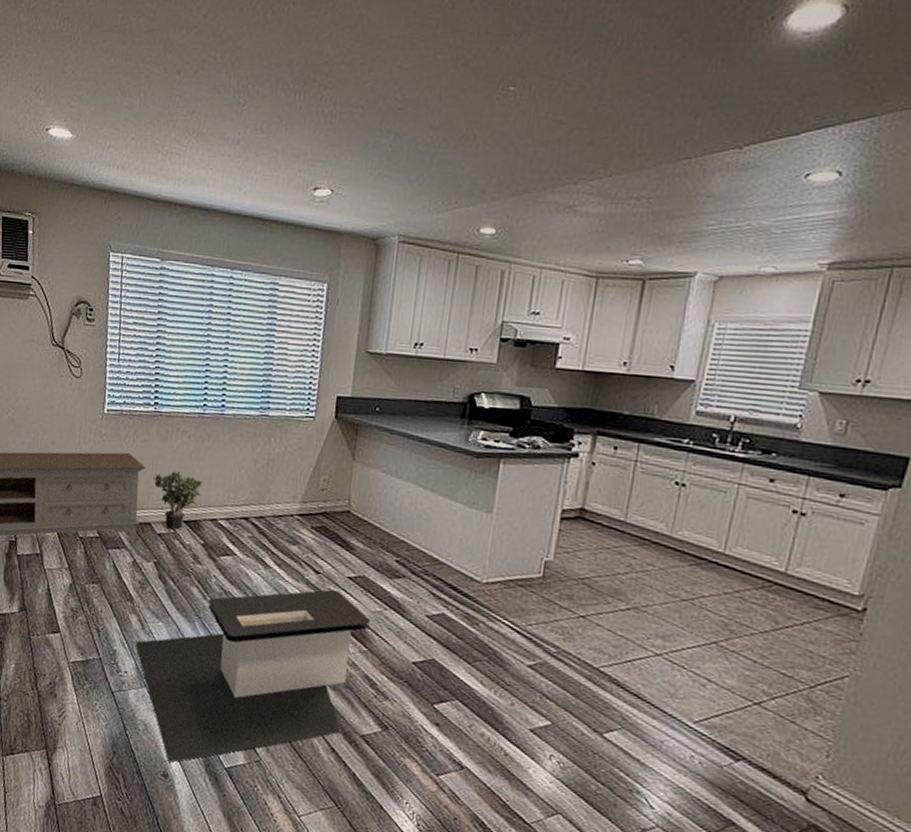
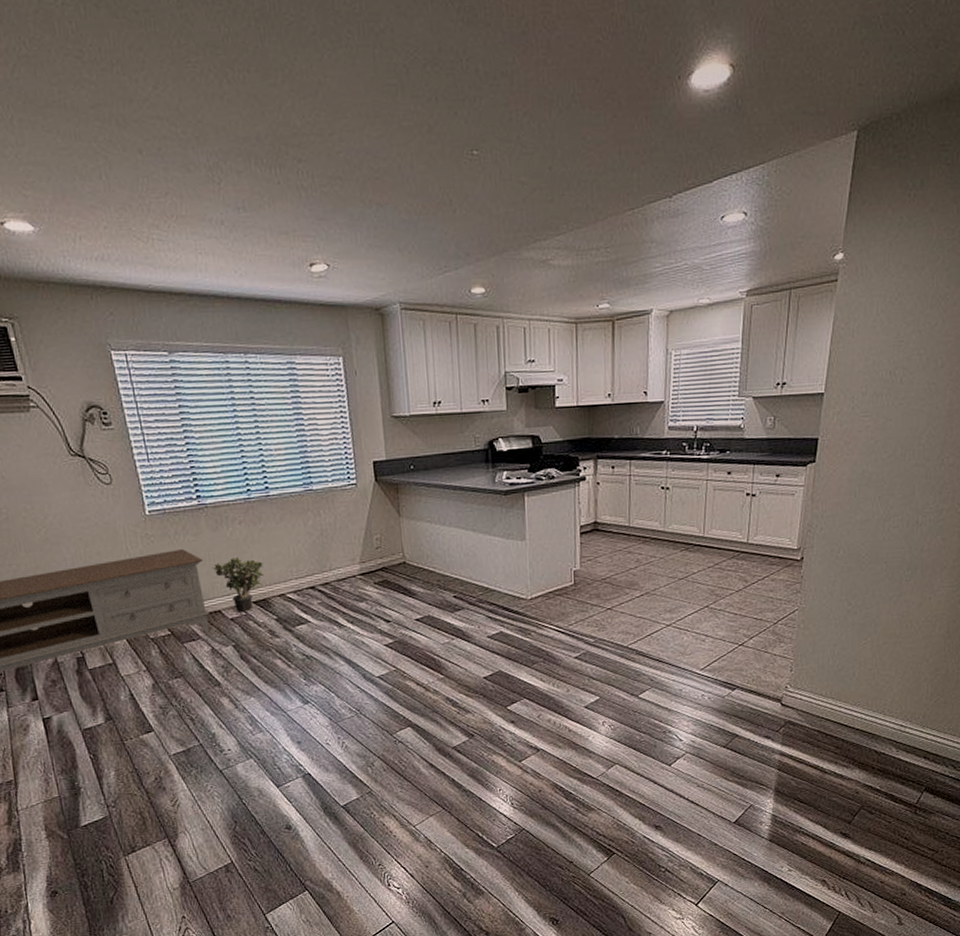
coffee table: present [135,589,372,763] -> none [232,633,443,815]

